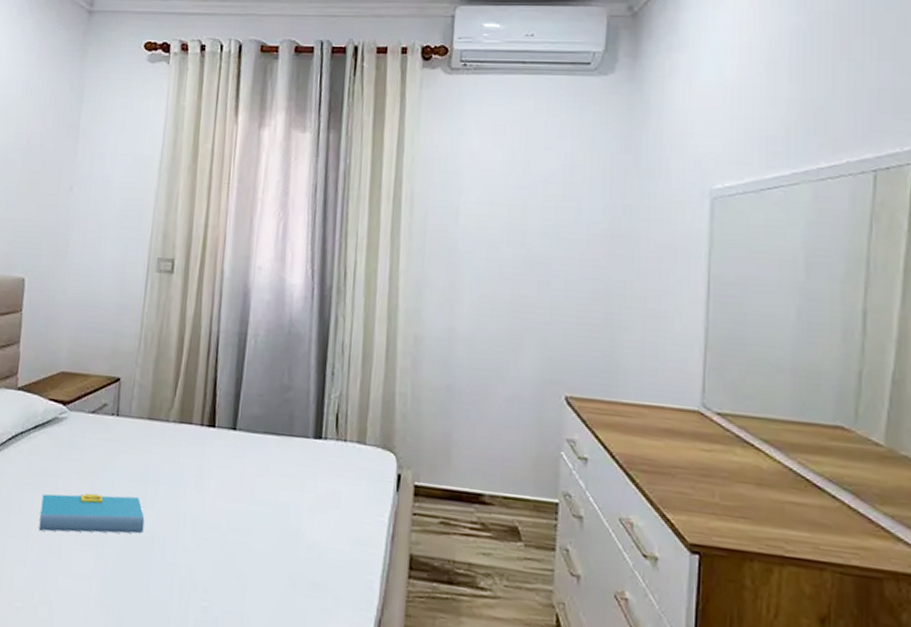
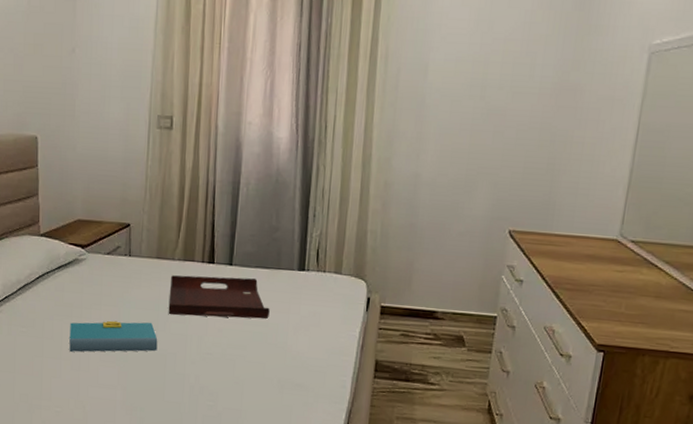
serving tray: none [158,440,280,497] -> present [168,275,270,319]

